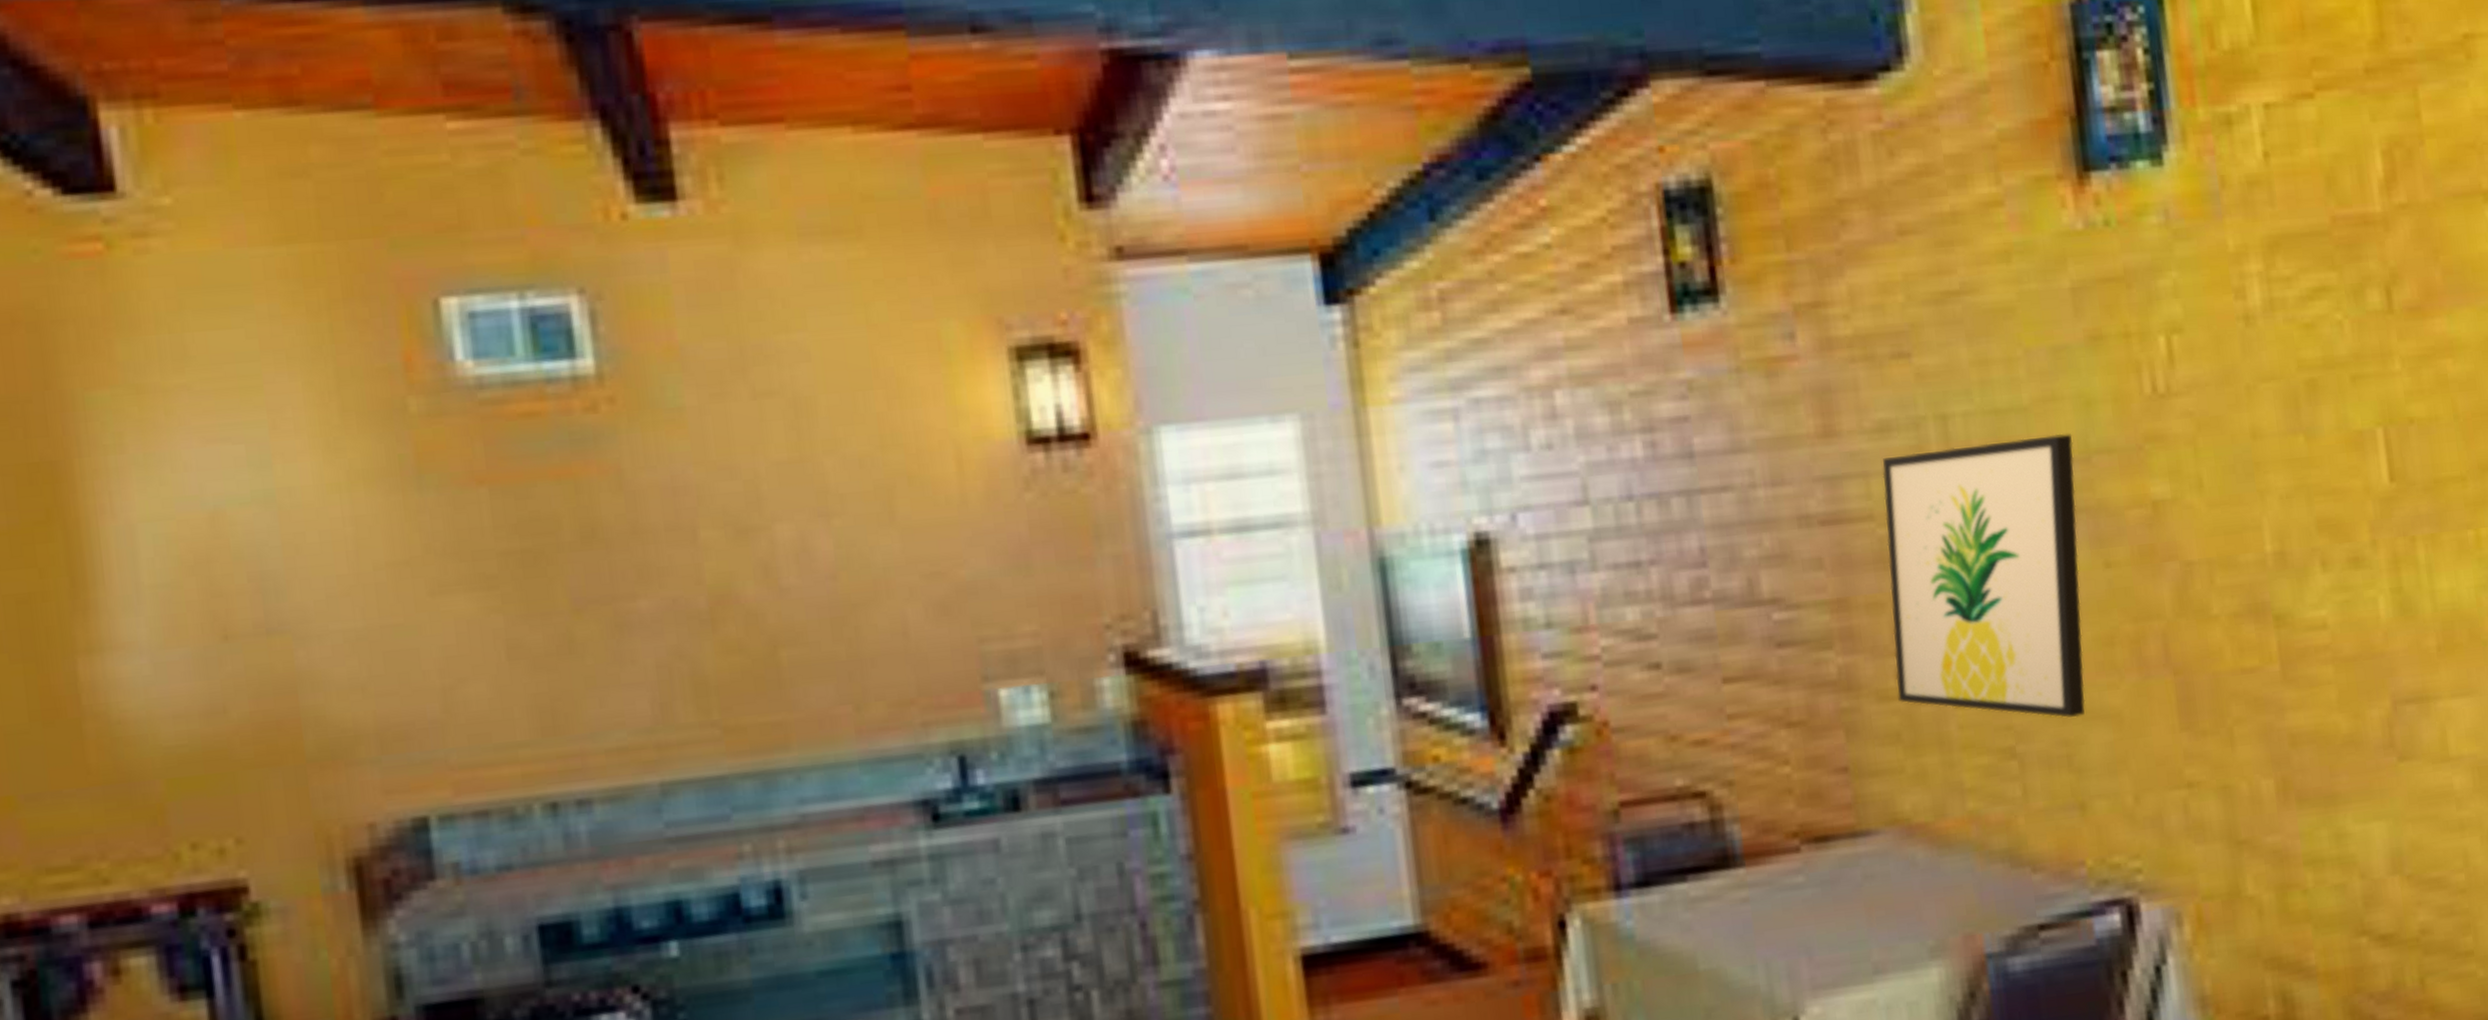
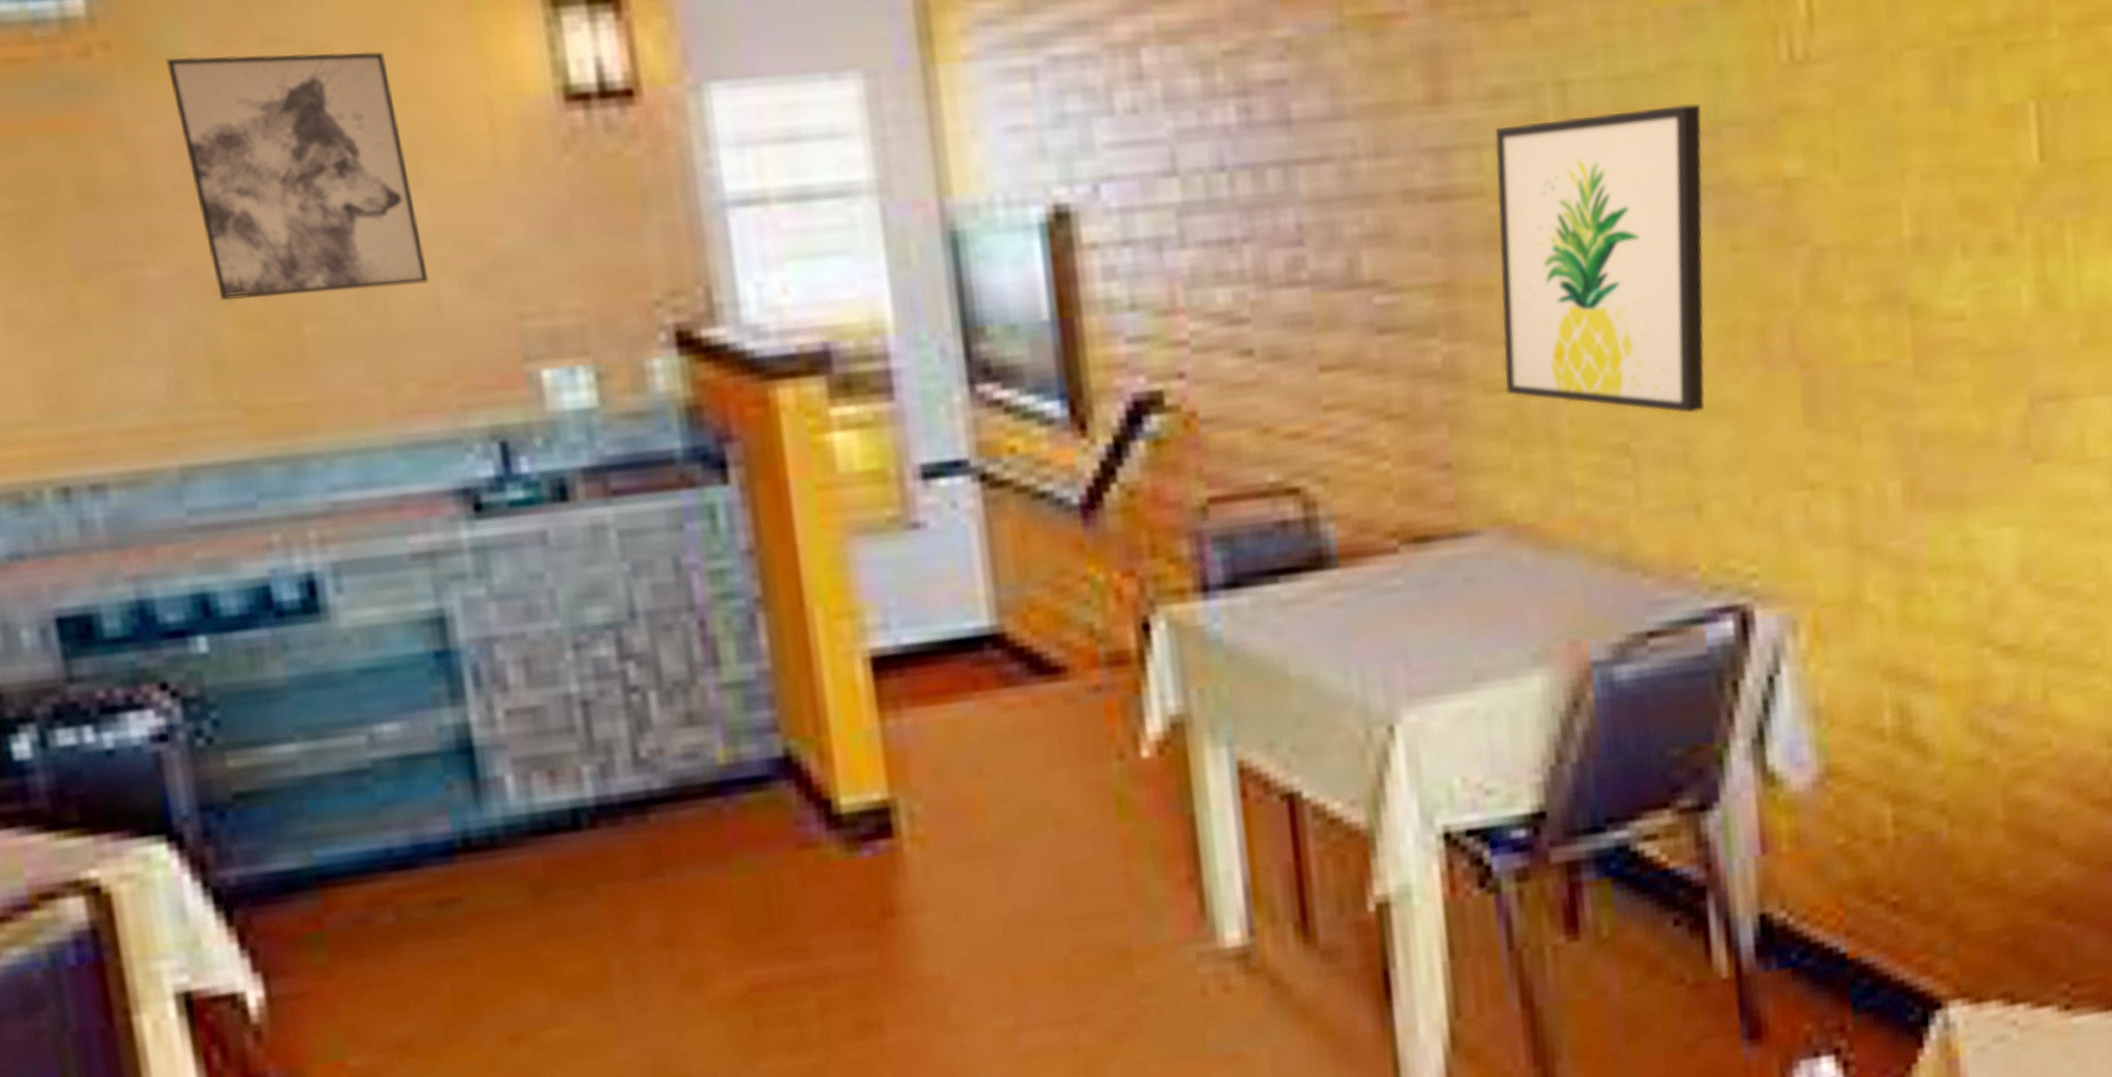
wall art: none [665,402,898,629] -> present [166,51,429,301]

